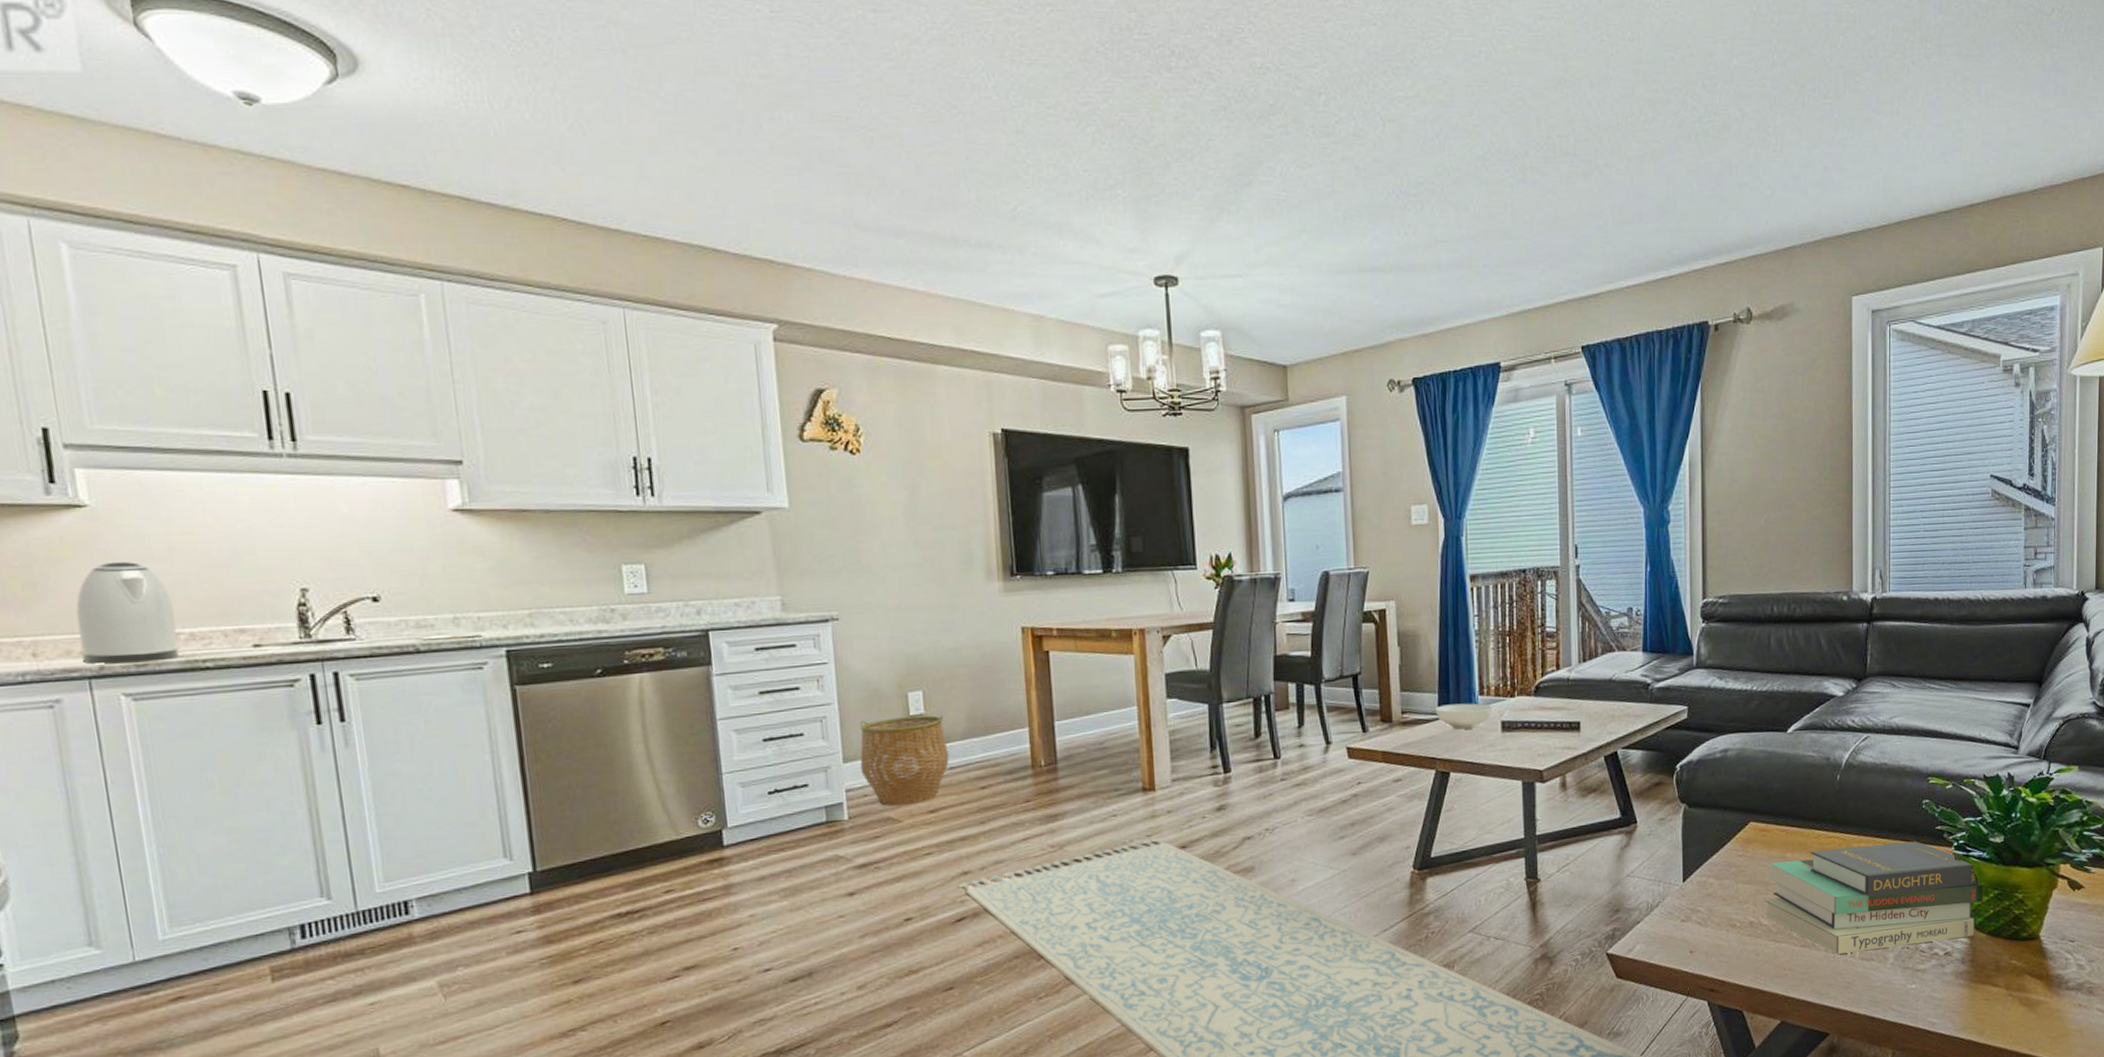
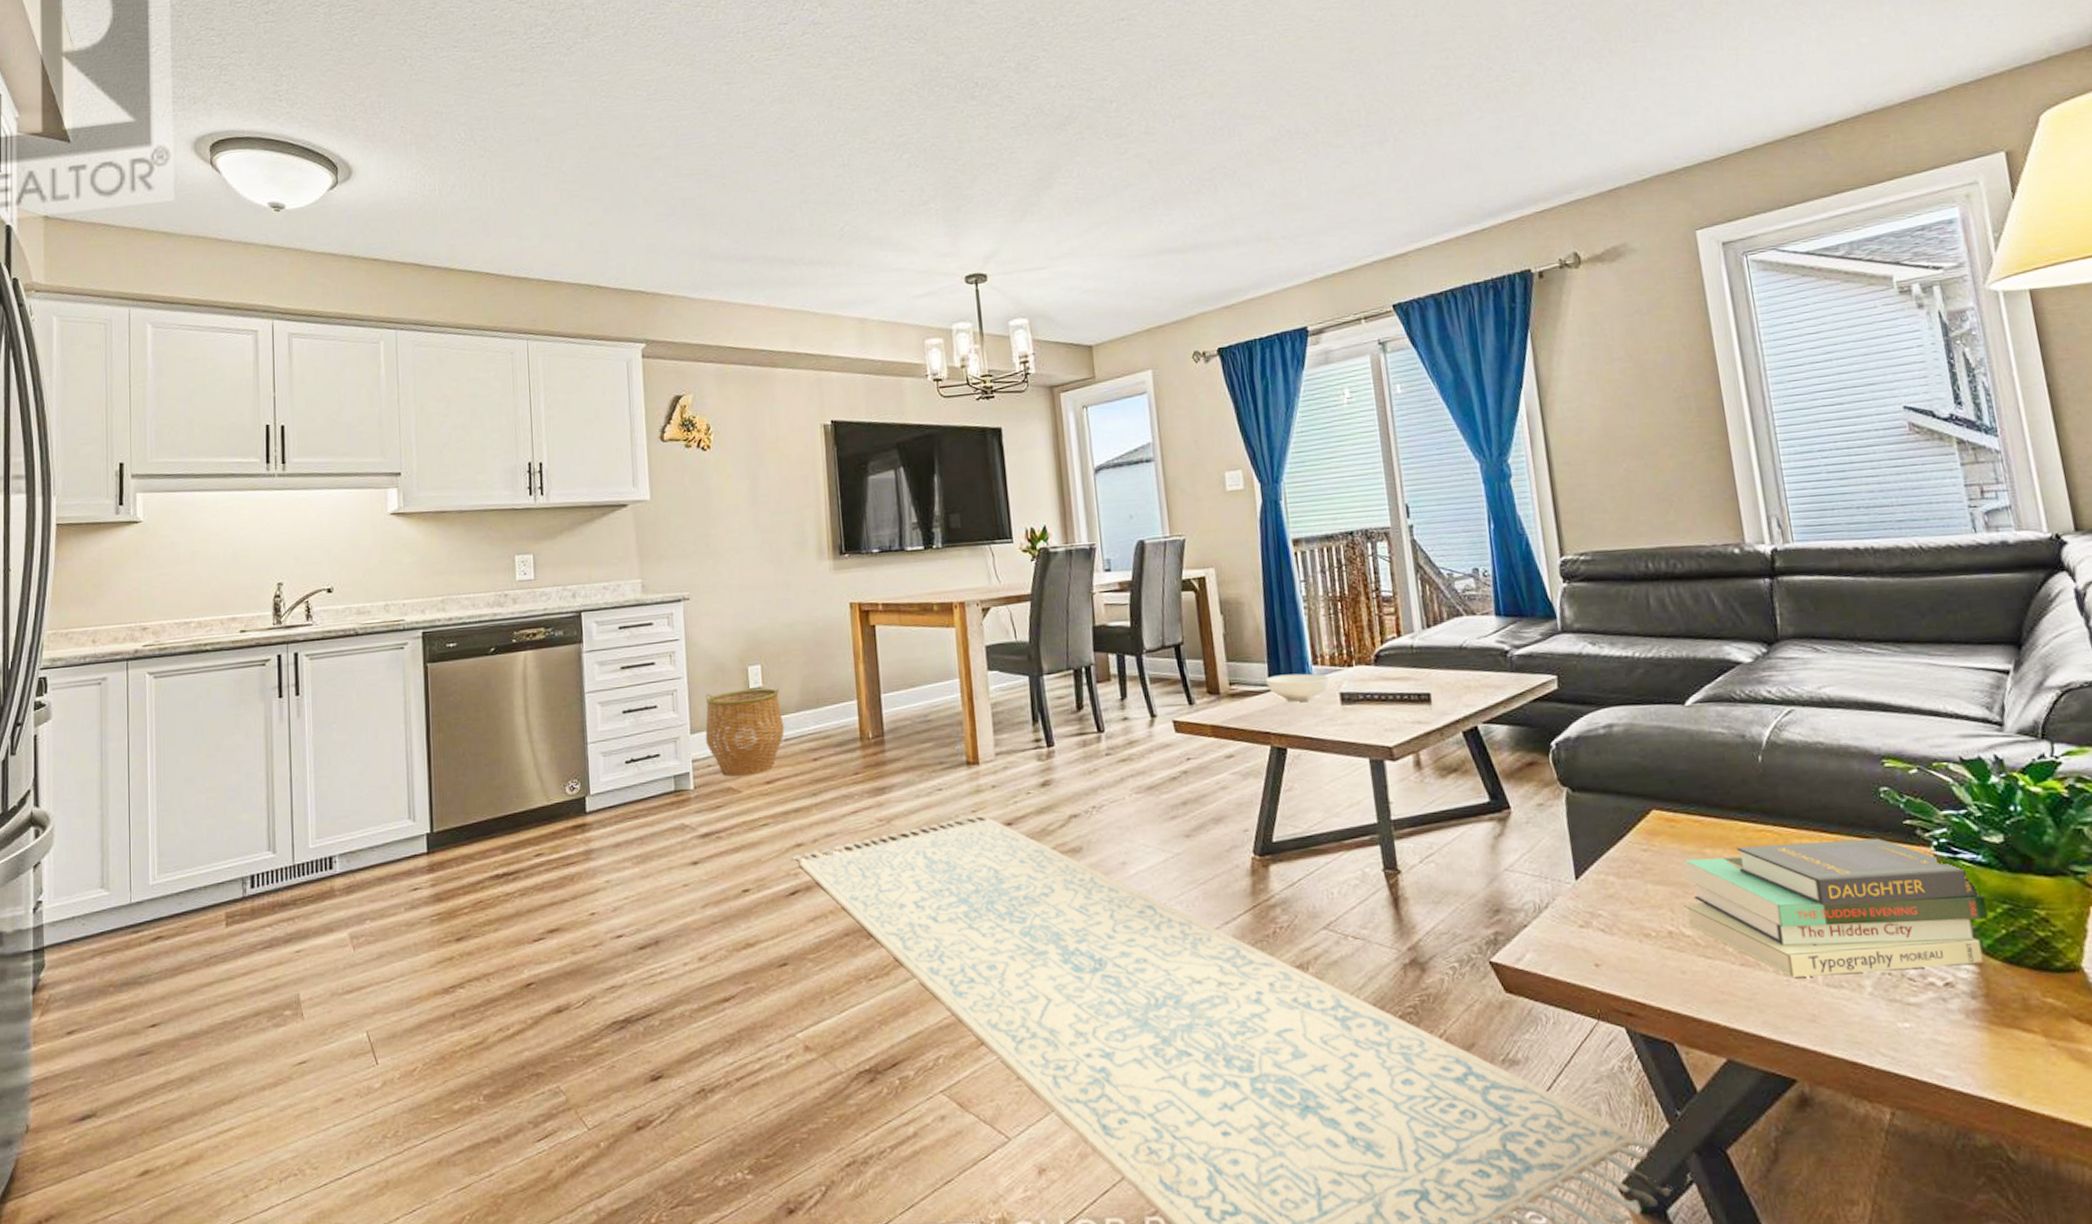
kettle: present [76,562,180,666] -> none [124,565,189,649]

